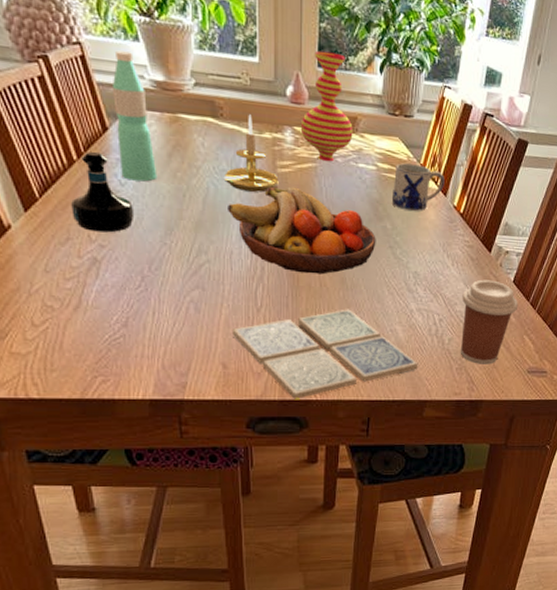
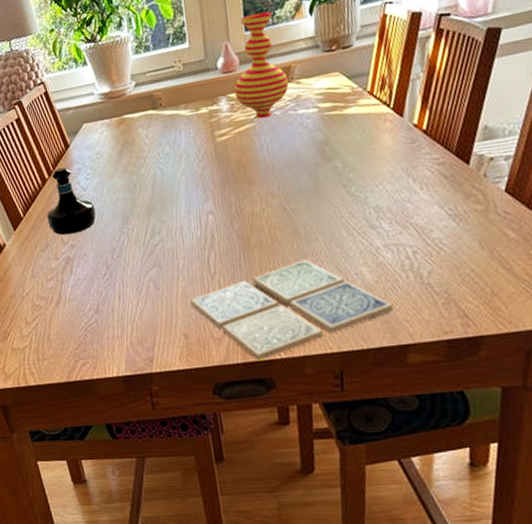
water bottle: present [111,50,158,182] -> none [69,76,112,184]
candle holder: present [223,114,279,193] -> none [168,96,220,169]
fruit bowl: present [228,186,376,275] -> none [174,151,327,234]
mug: present [391,163,445,211] -> none [338,92,399,144]
coffee cup: present [460,279,519,364] -> none [438,194,518,294]

